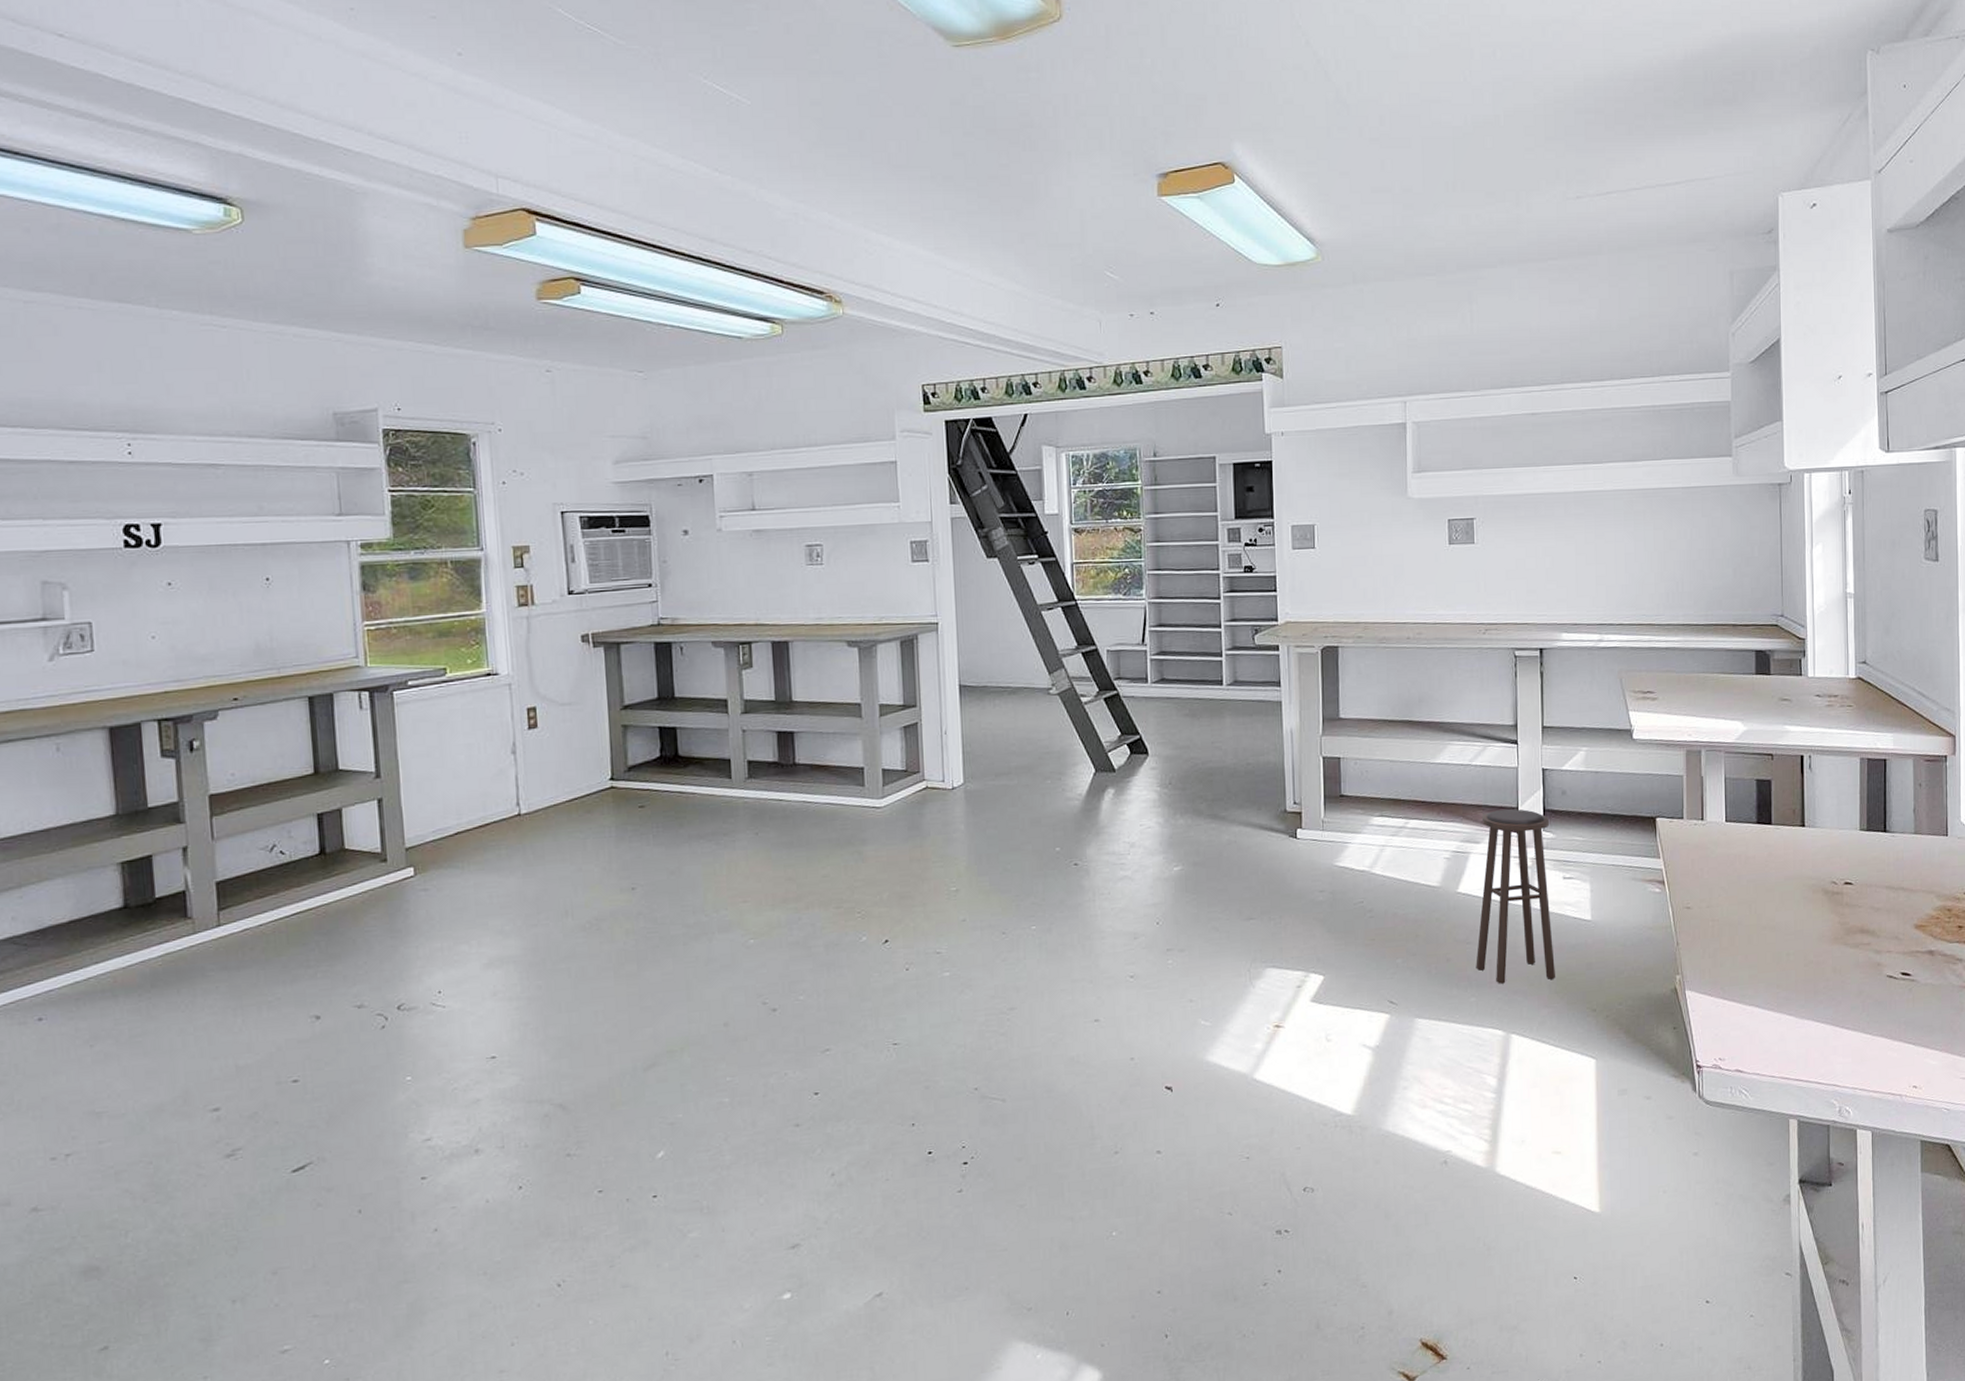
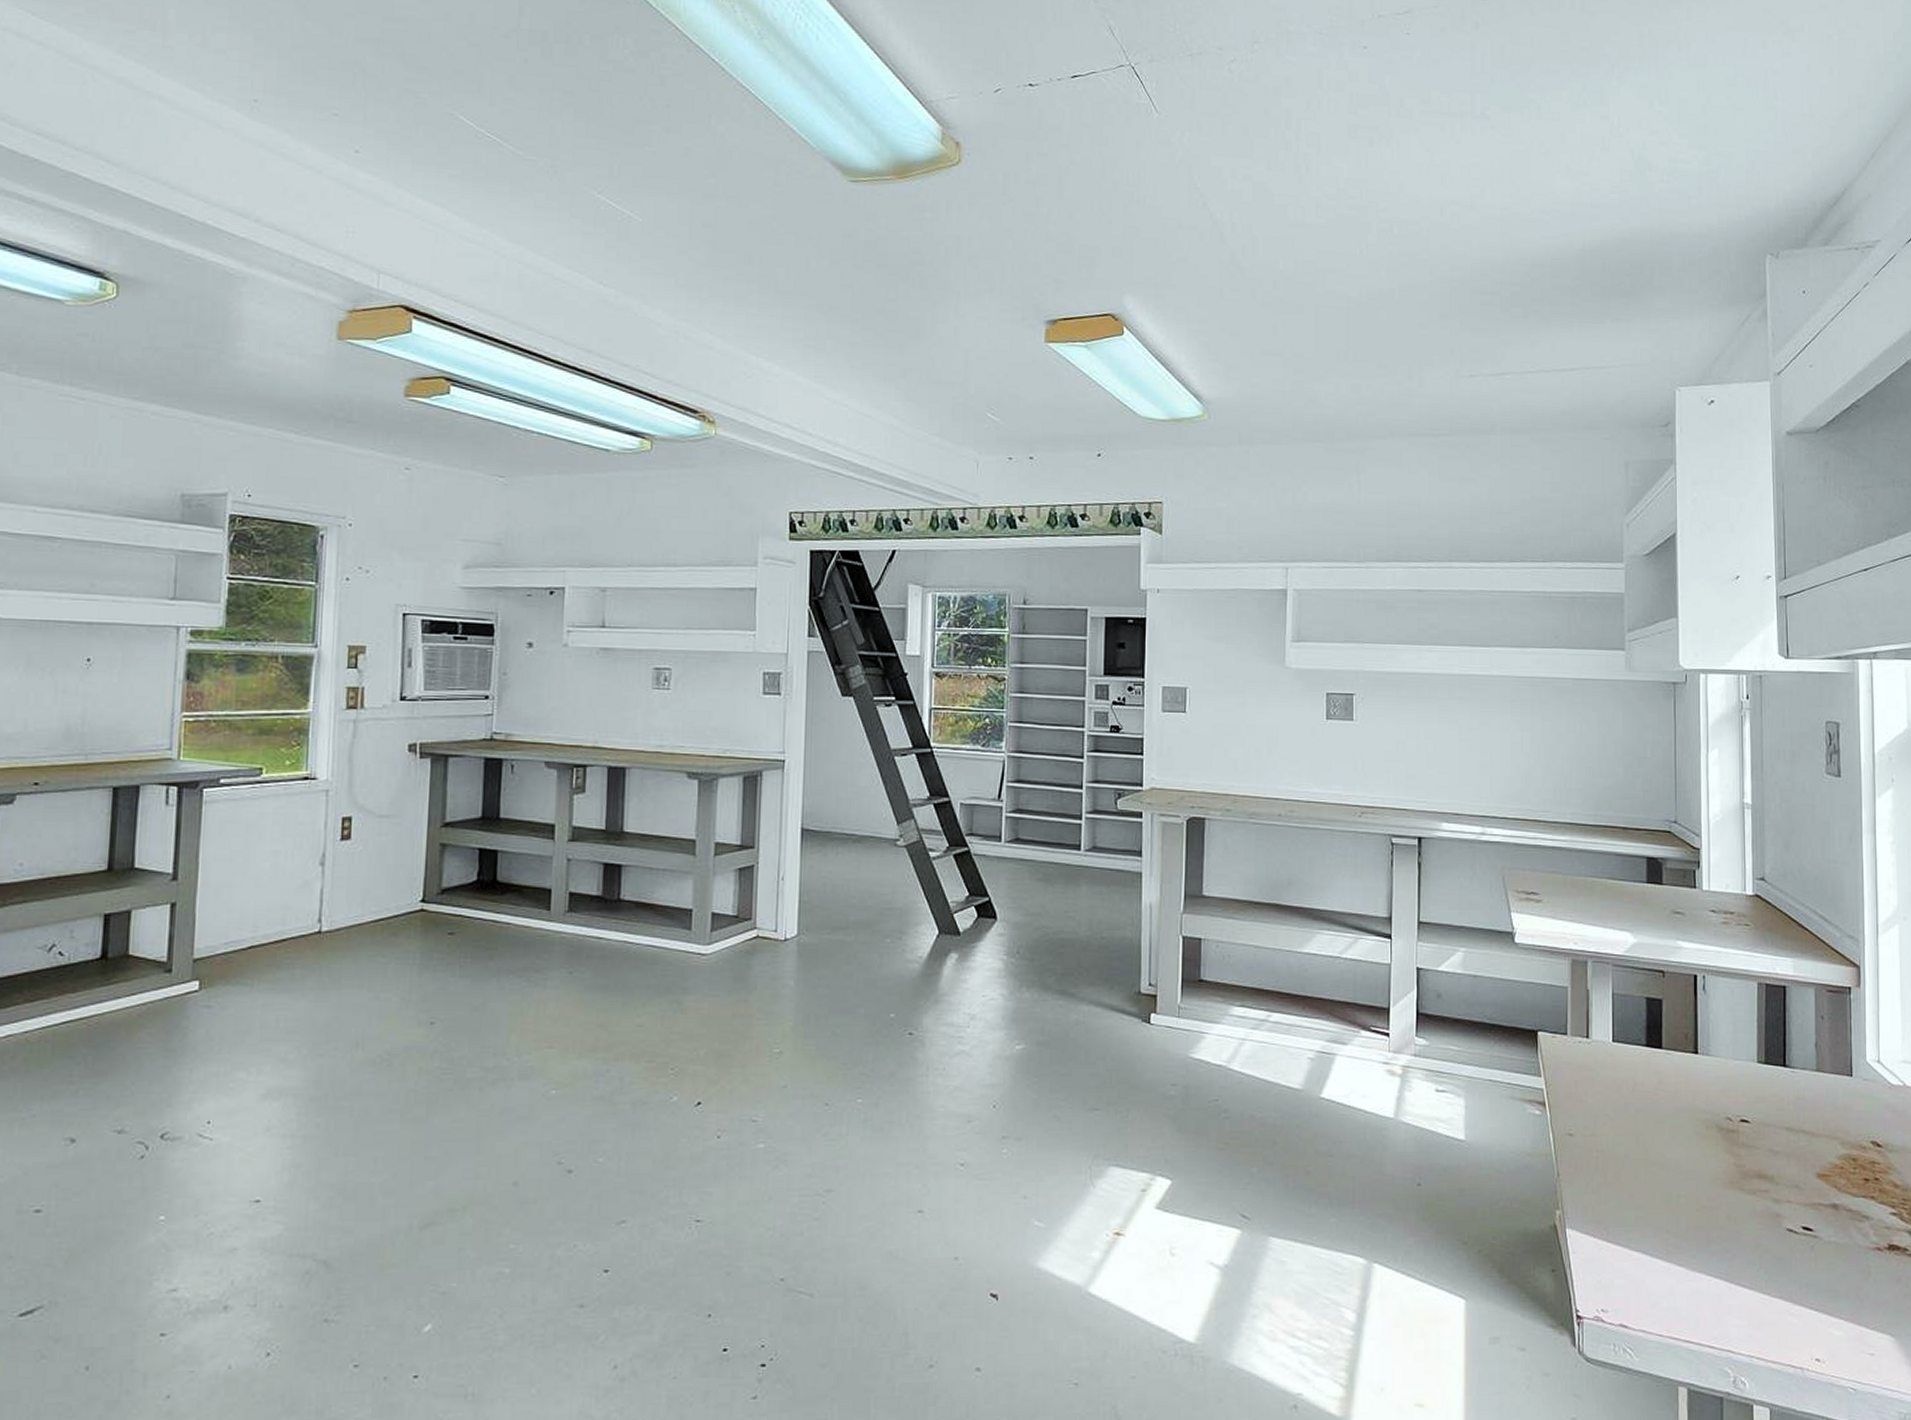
stool: present [1476,809,1555,984] -> none [1337,1010,1424,1205]

